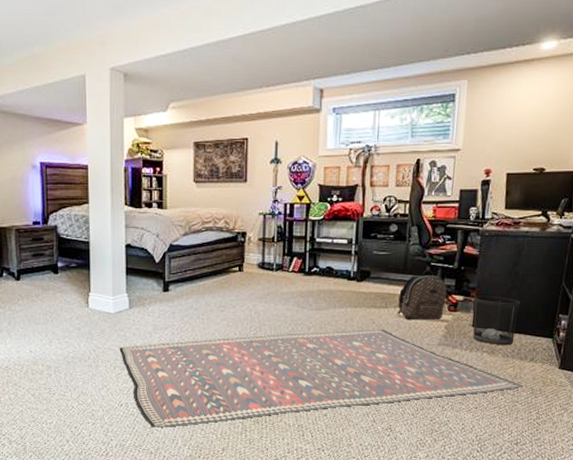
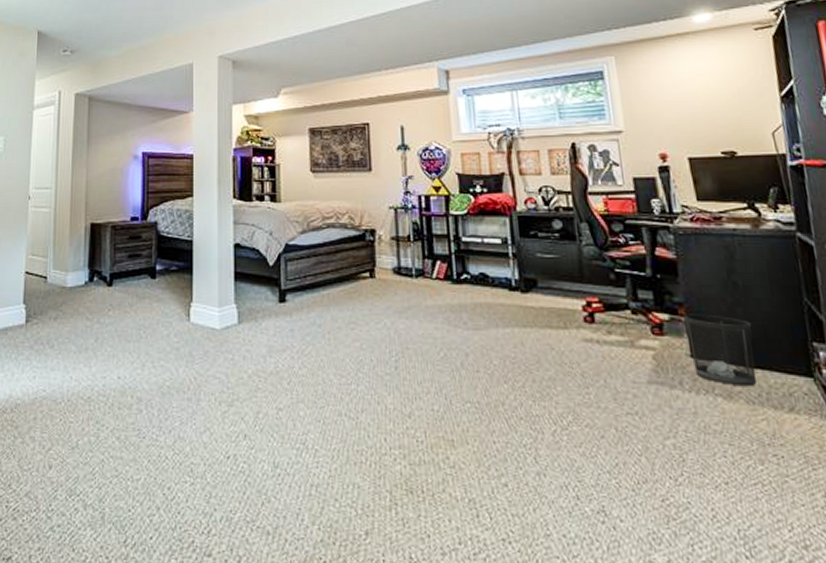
area rug: present [119,329,524,427] -> none [226,358,790,494]
backpack: present [396,269,447,319] -> none [580,278,646,346]

